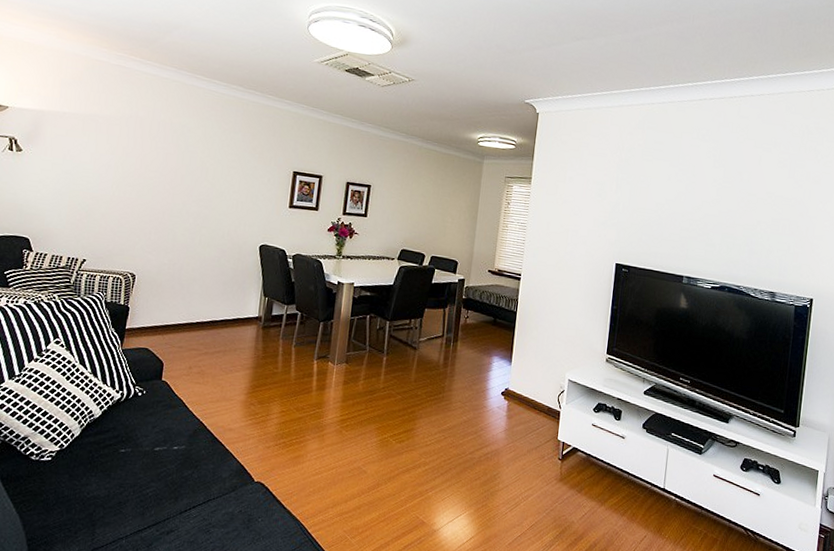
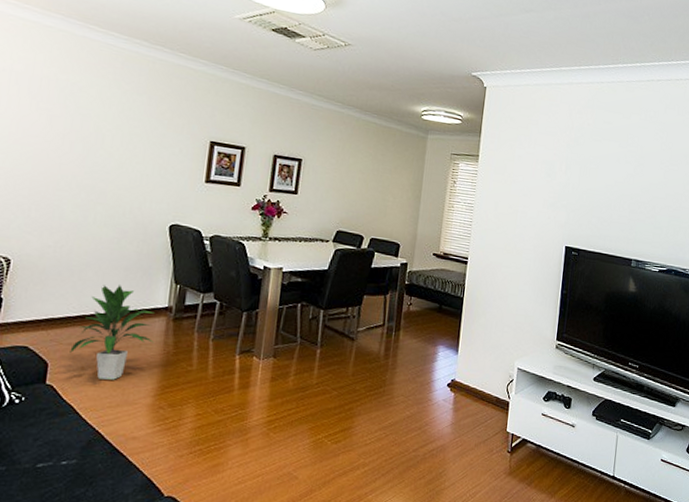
indoor plant: none [180,297,247,379] -> present [70,285,154,380]

